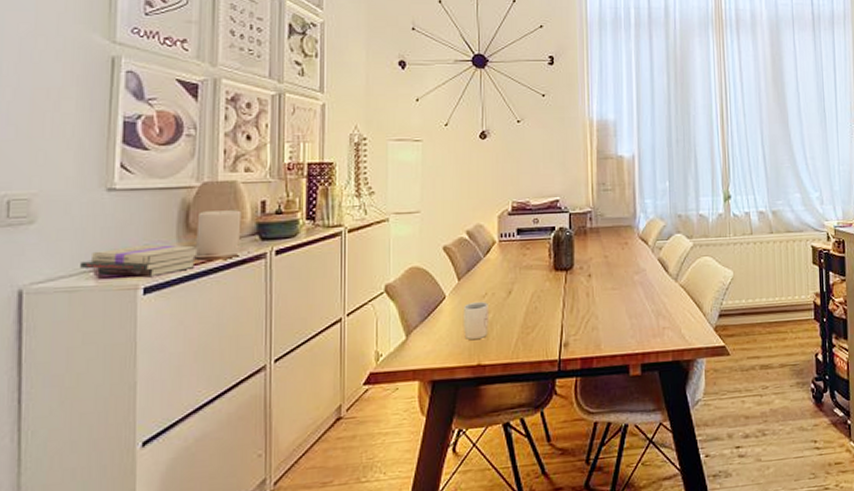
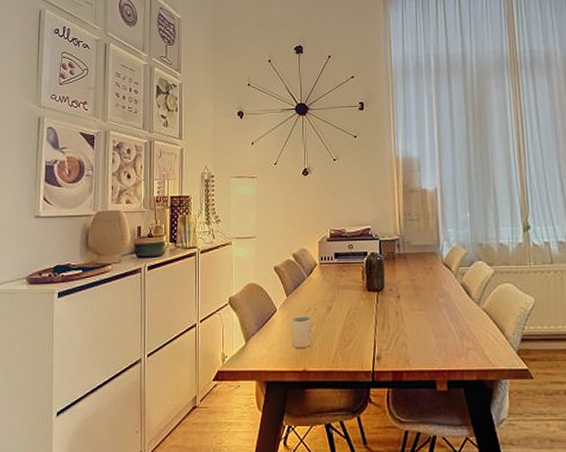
books: present [80,244,198,278] -> none [18,259,94,285]
candle: present [192,210,253,262] -> none [90,234,132,274]

